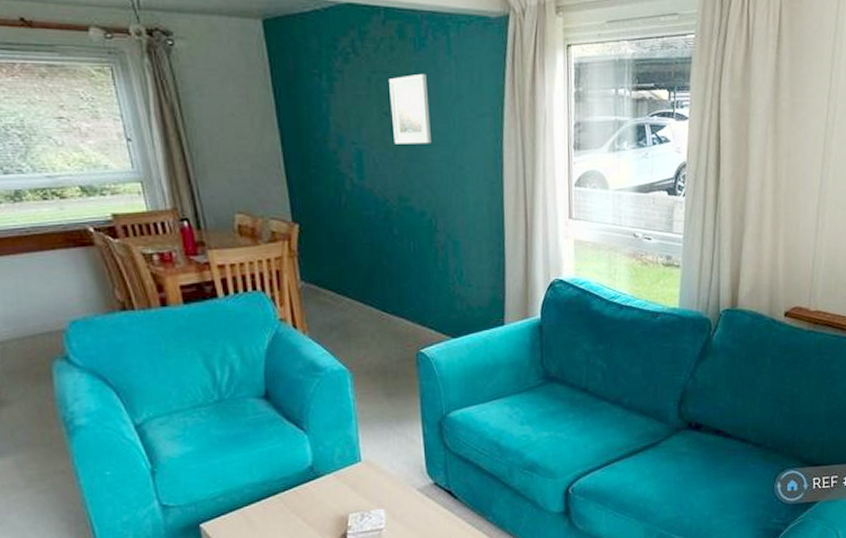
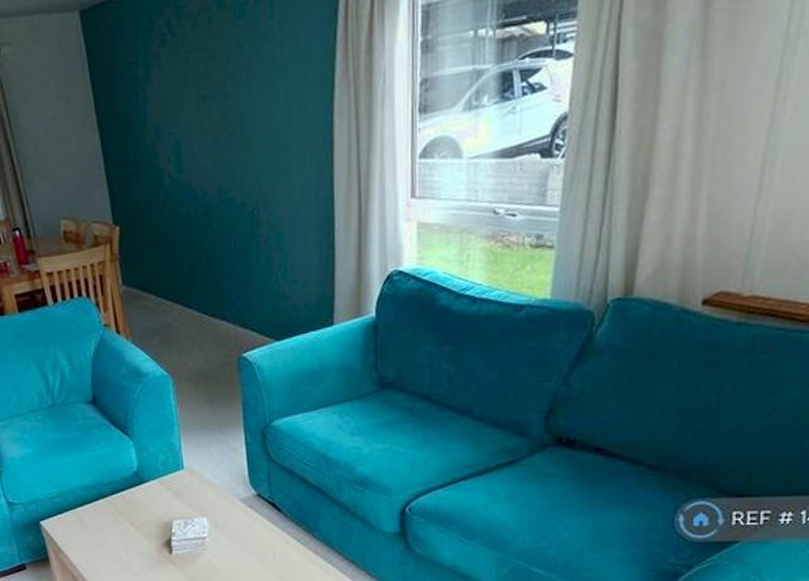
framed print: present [389,73,431,144] -> none [207,45,253,130]

